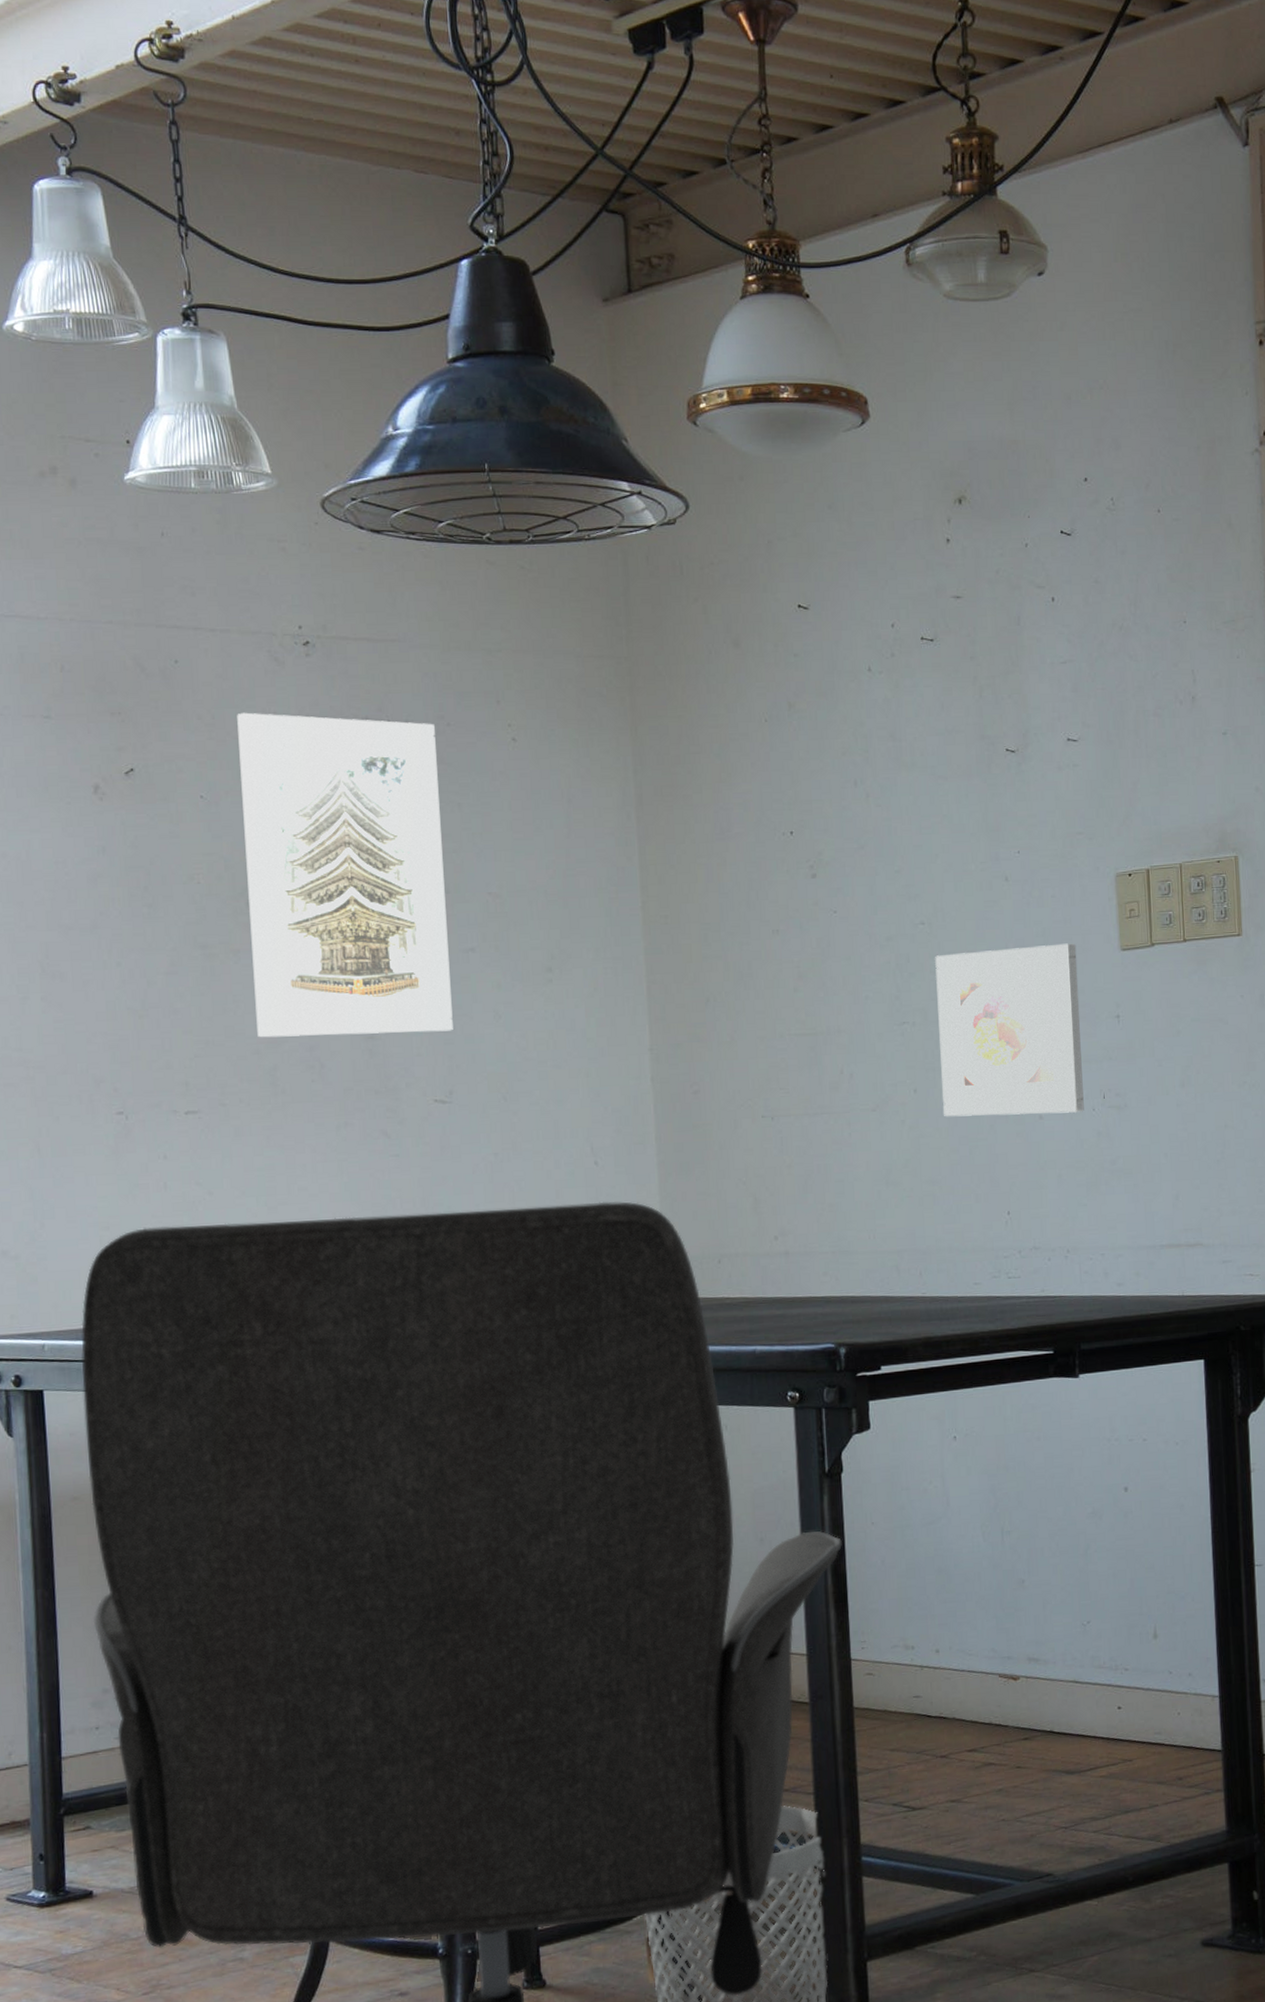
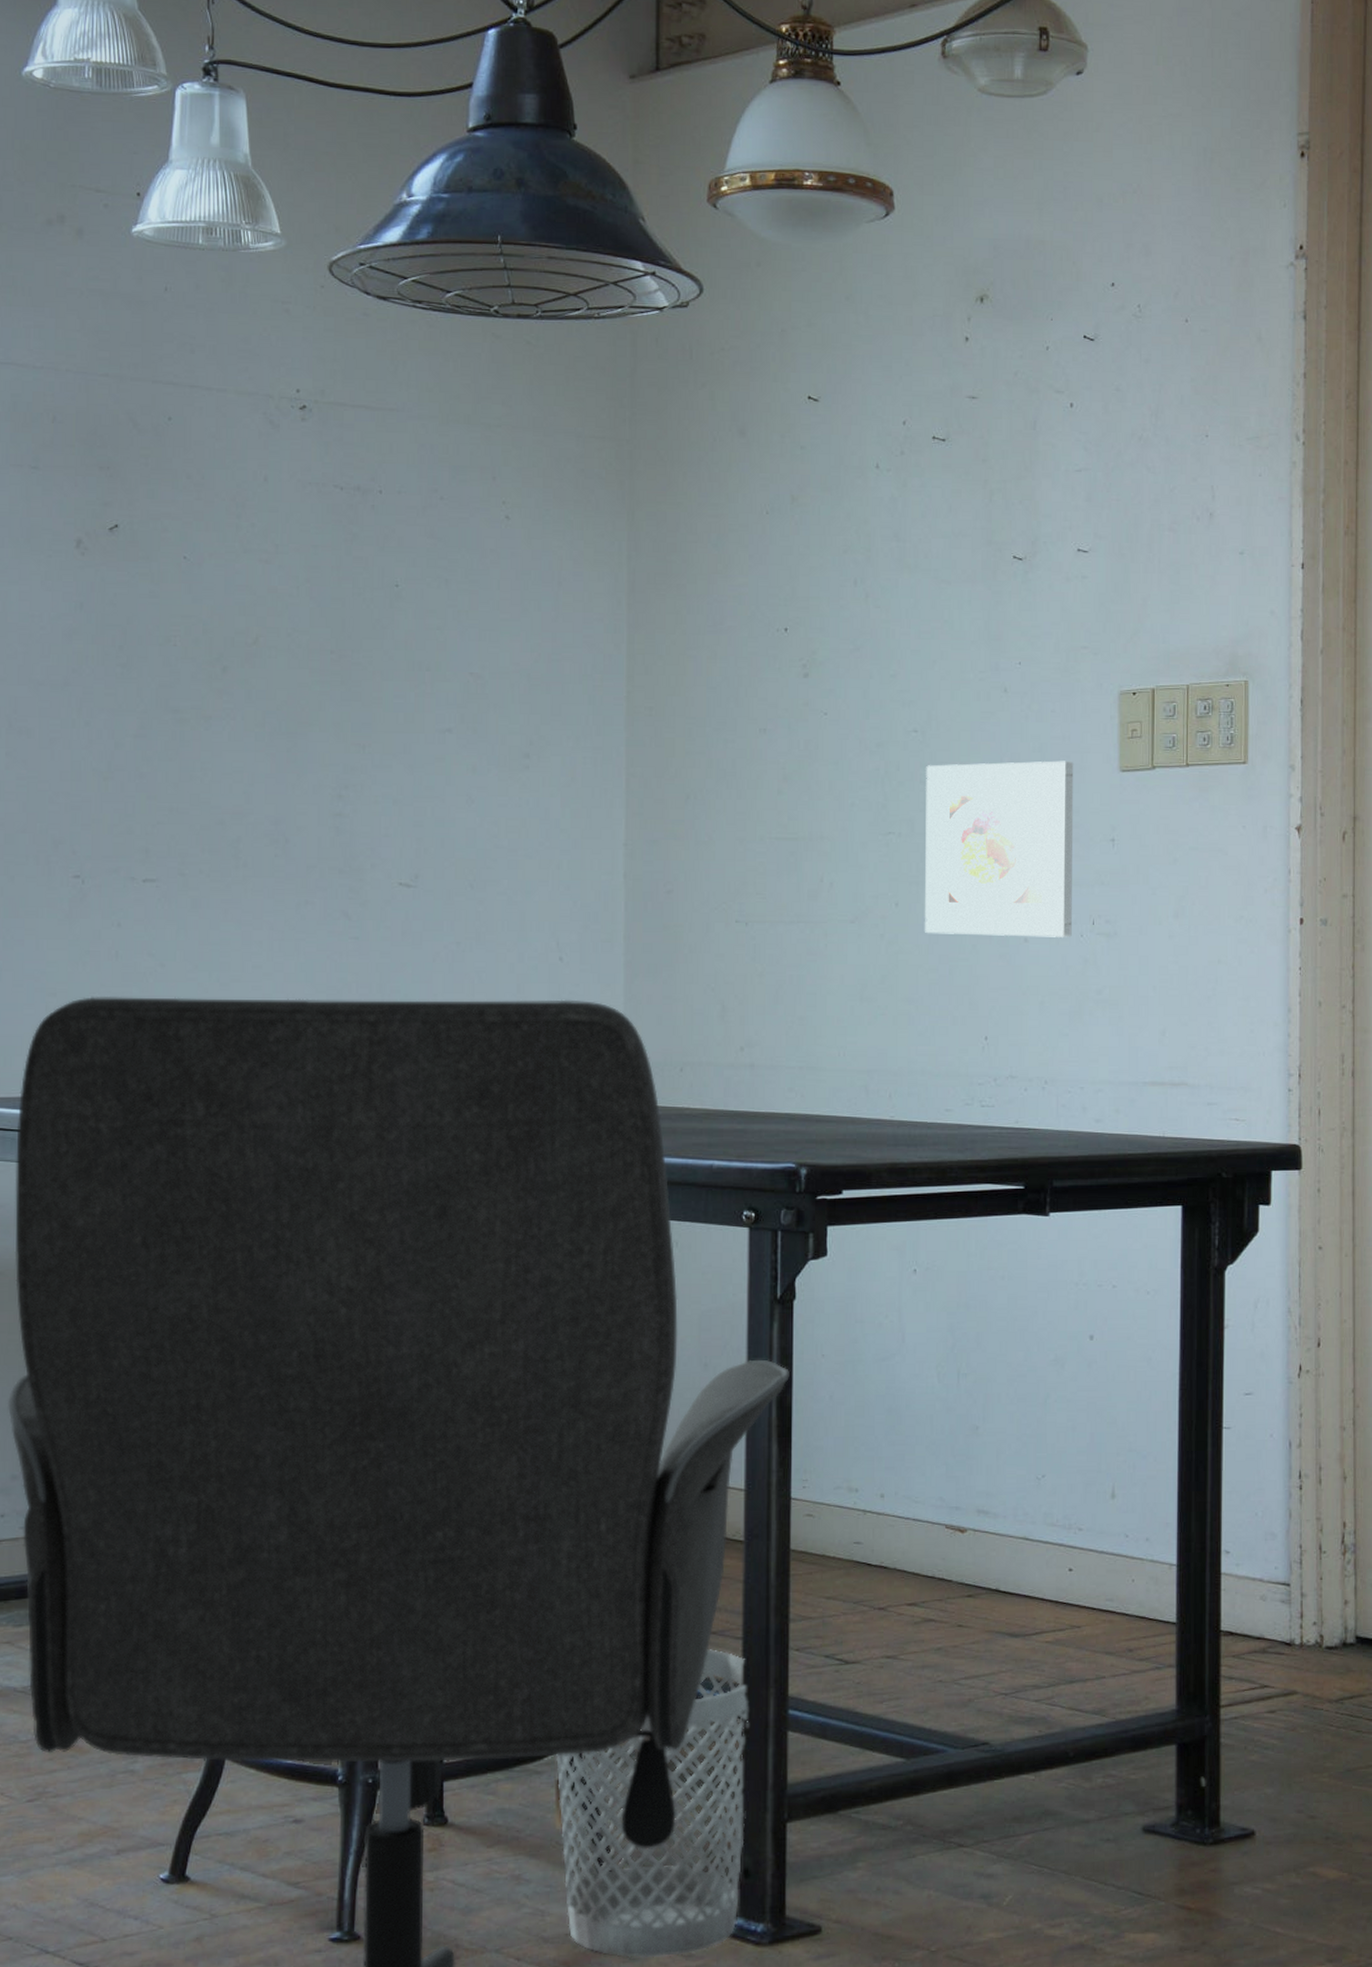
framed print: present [237,712,453,1038] -> none [223,474,427,813]

